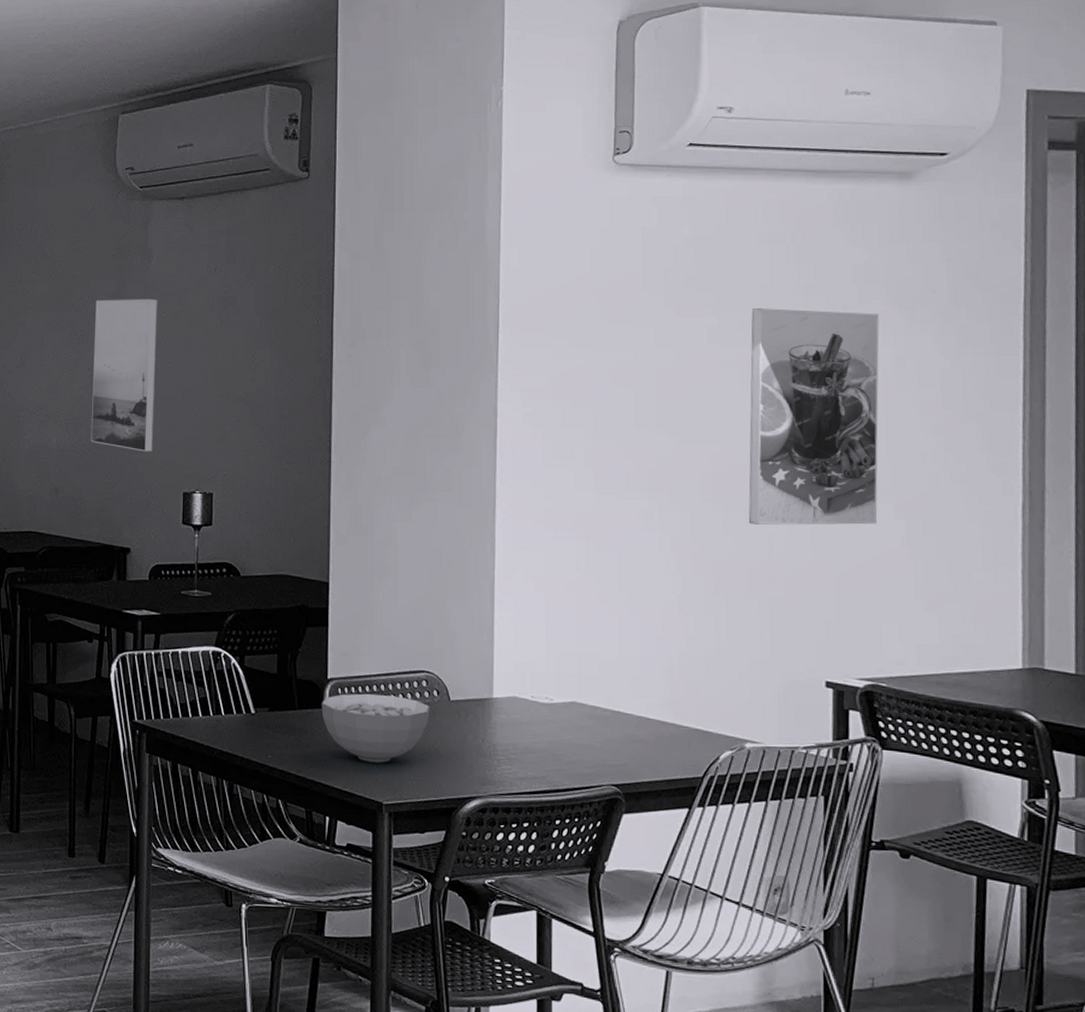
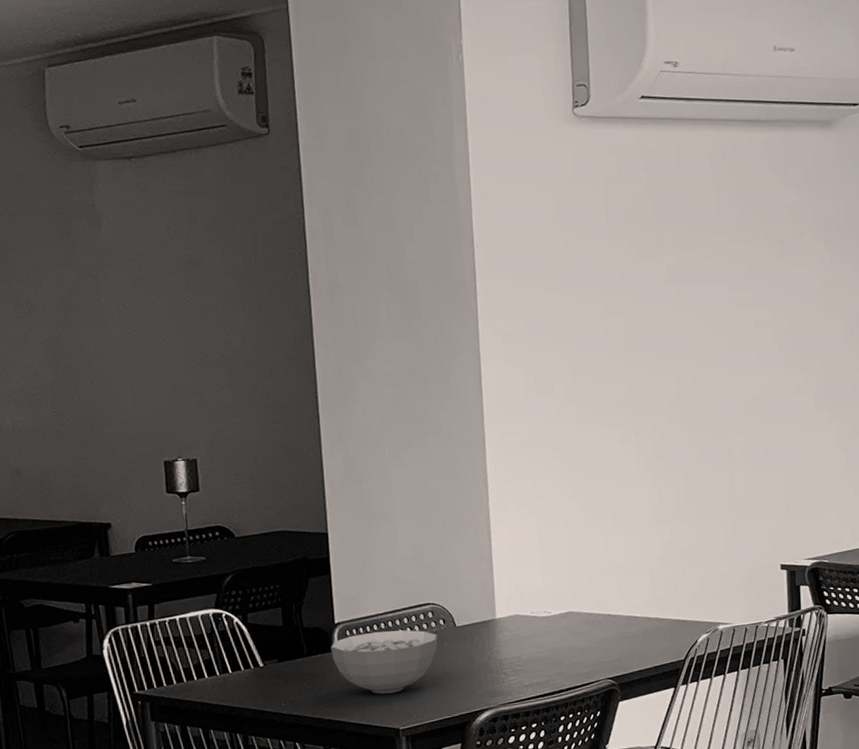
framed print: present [91,298,158,452] -> none [40,265,125,424]
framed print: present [748,308,879,525] -> none [704,246,816,439]

